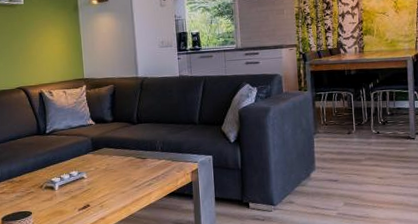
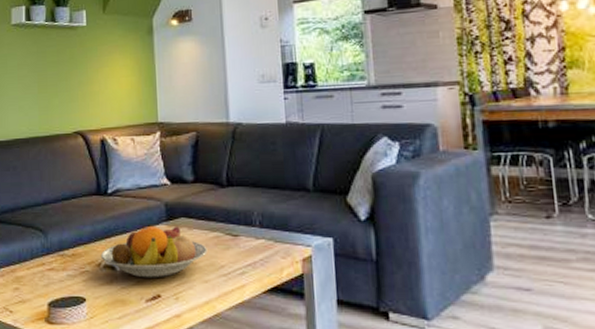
fruit bowl: none [42,155,124,194] -> present [100,225,208,278]

